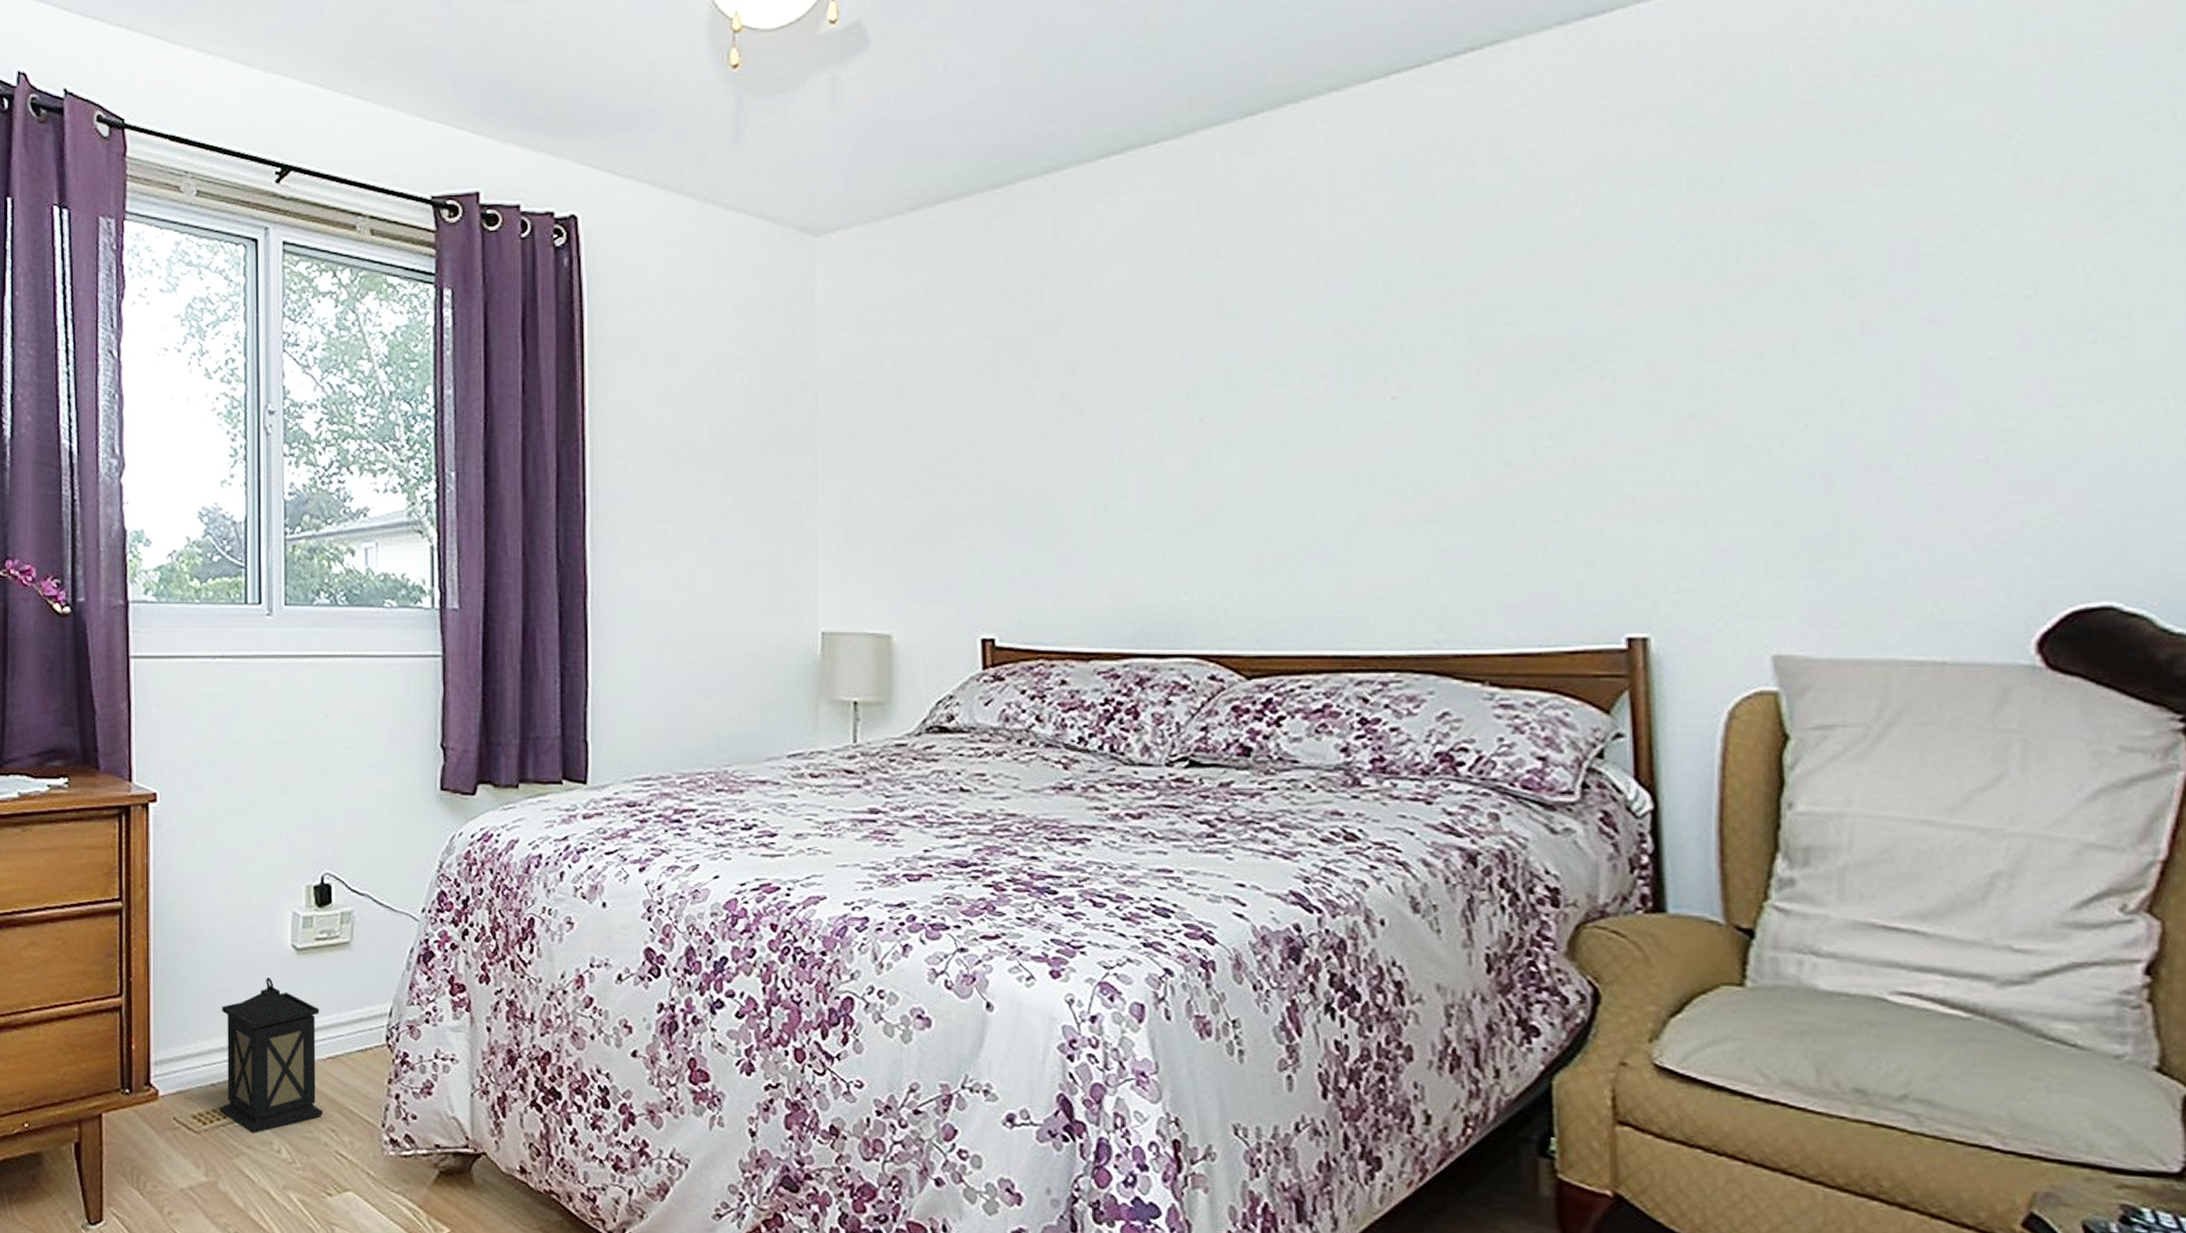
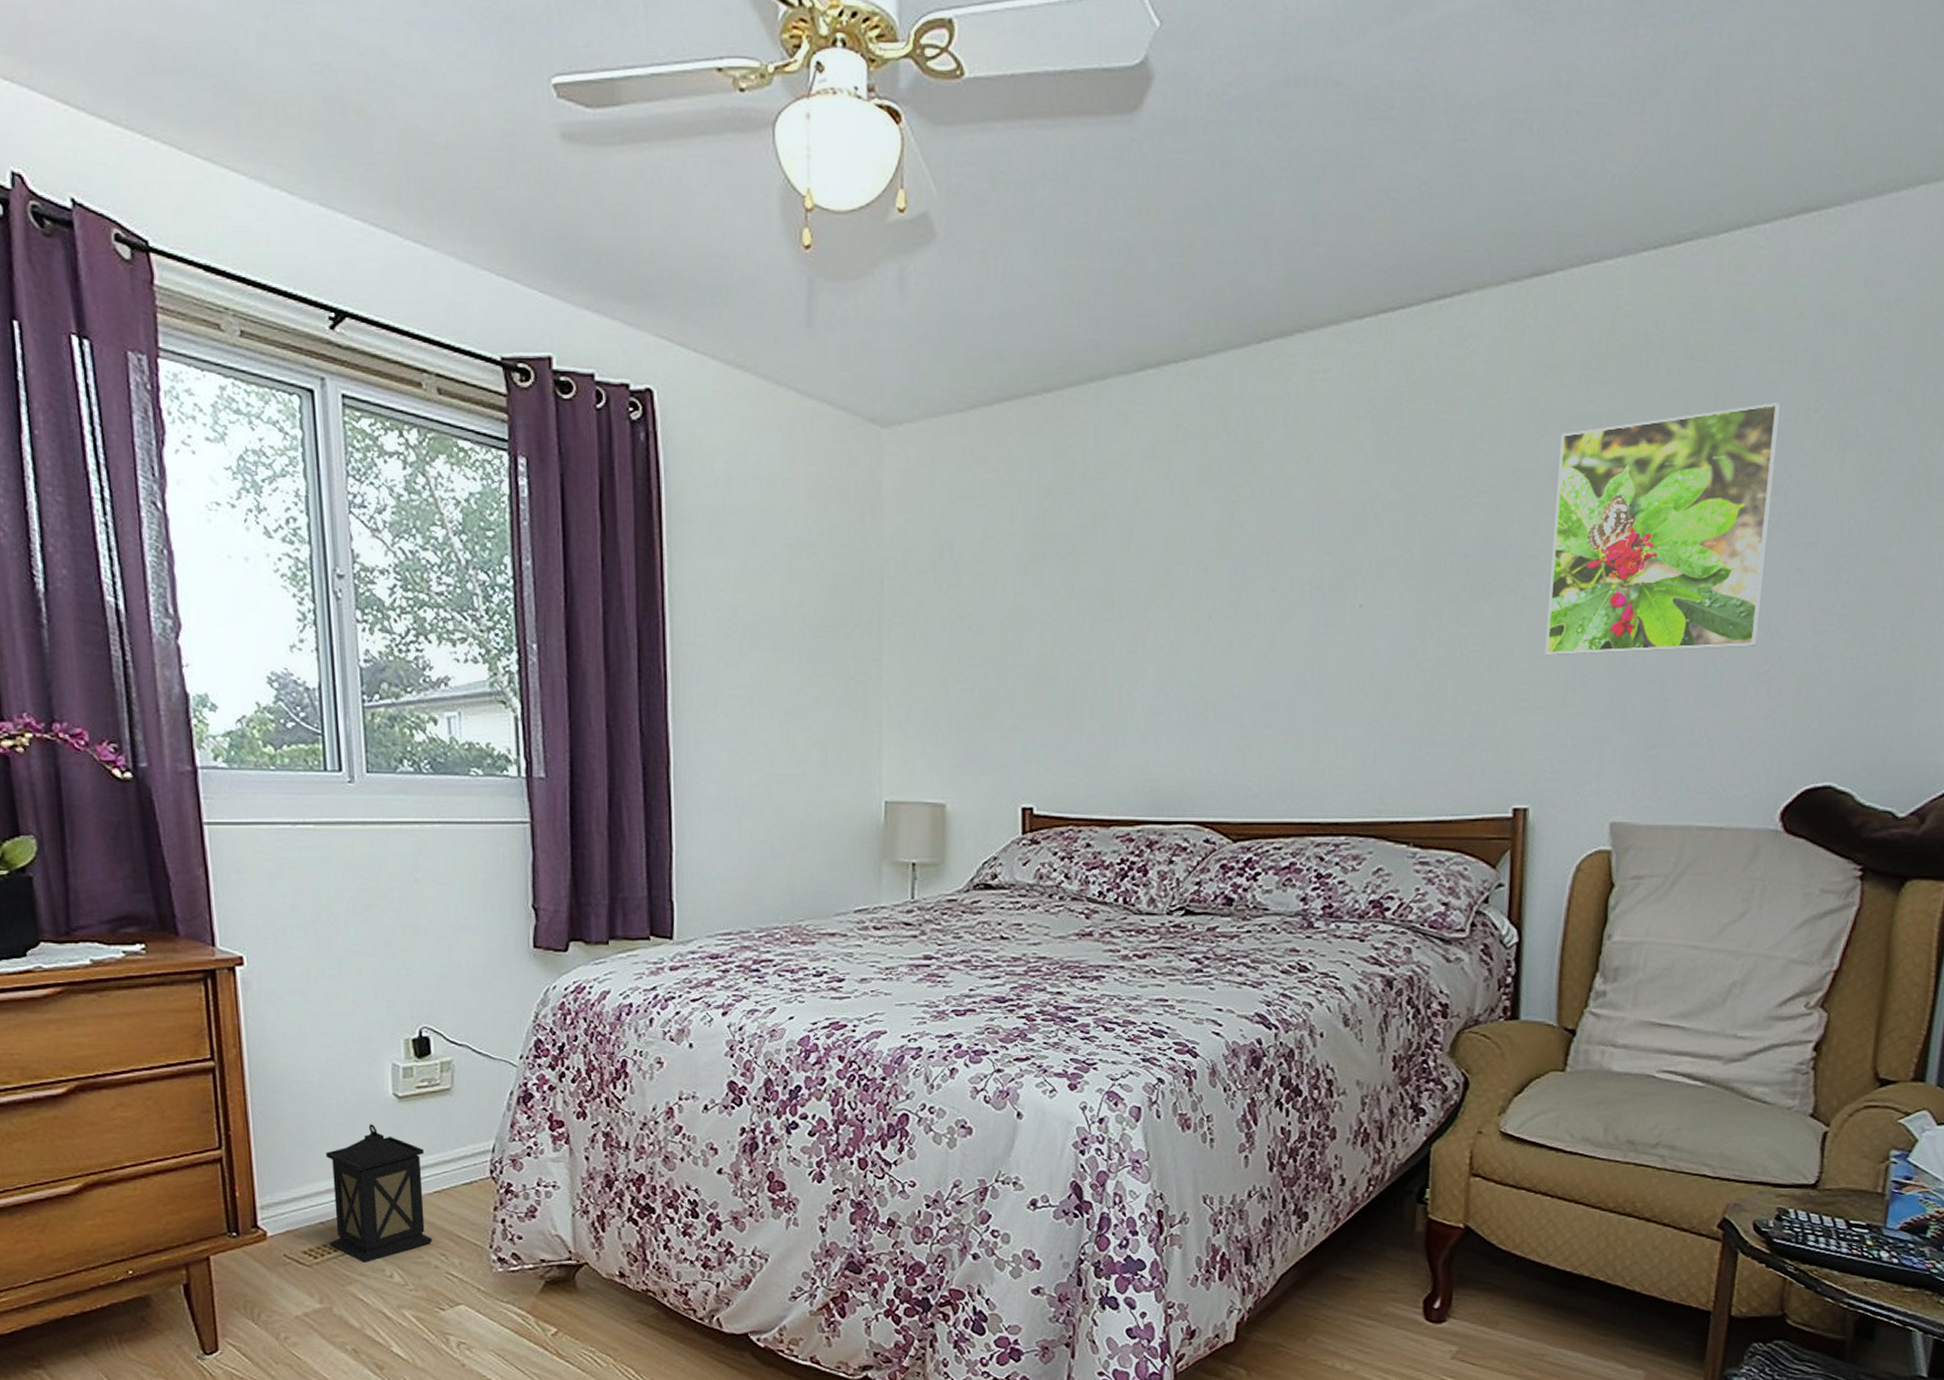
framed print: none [1644,131,1963,448] -> present [1544,402,1780,655]

